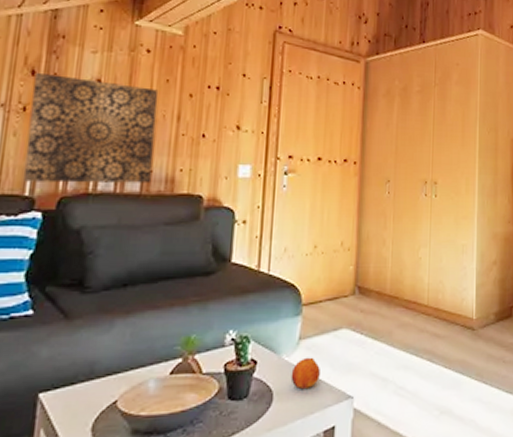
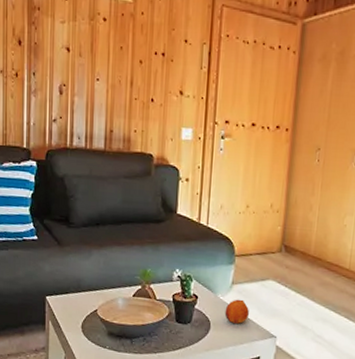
wall art: present [24,72,159,184] -> none [20,42,115,142]

